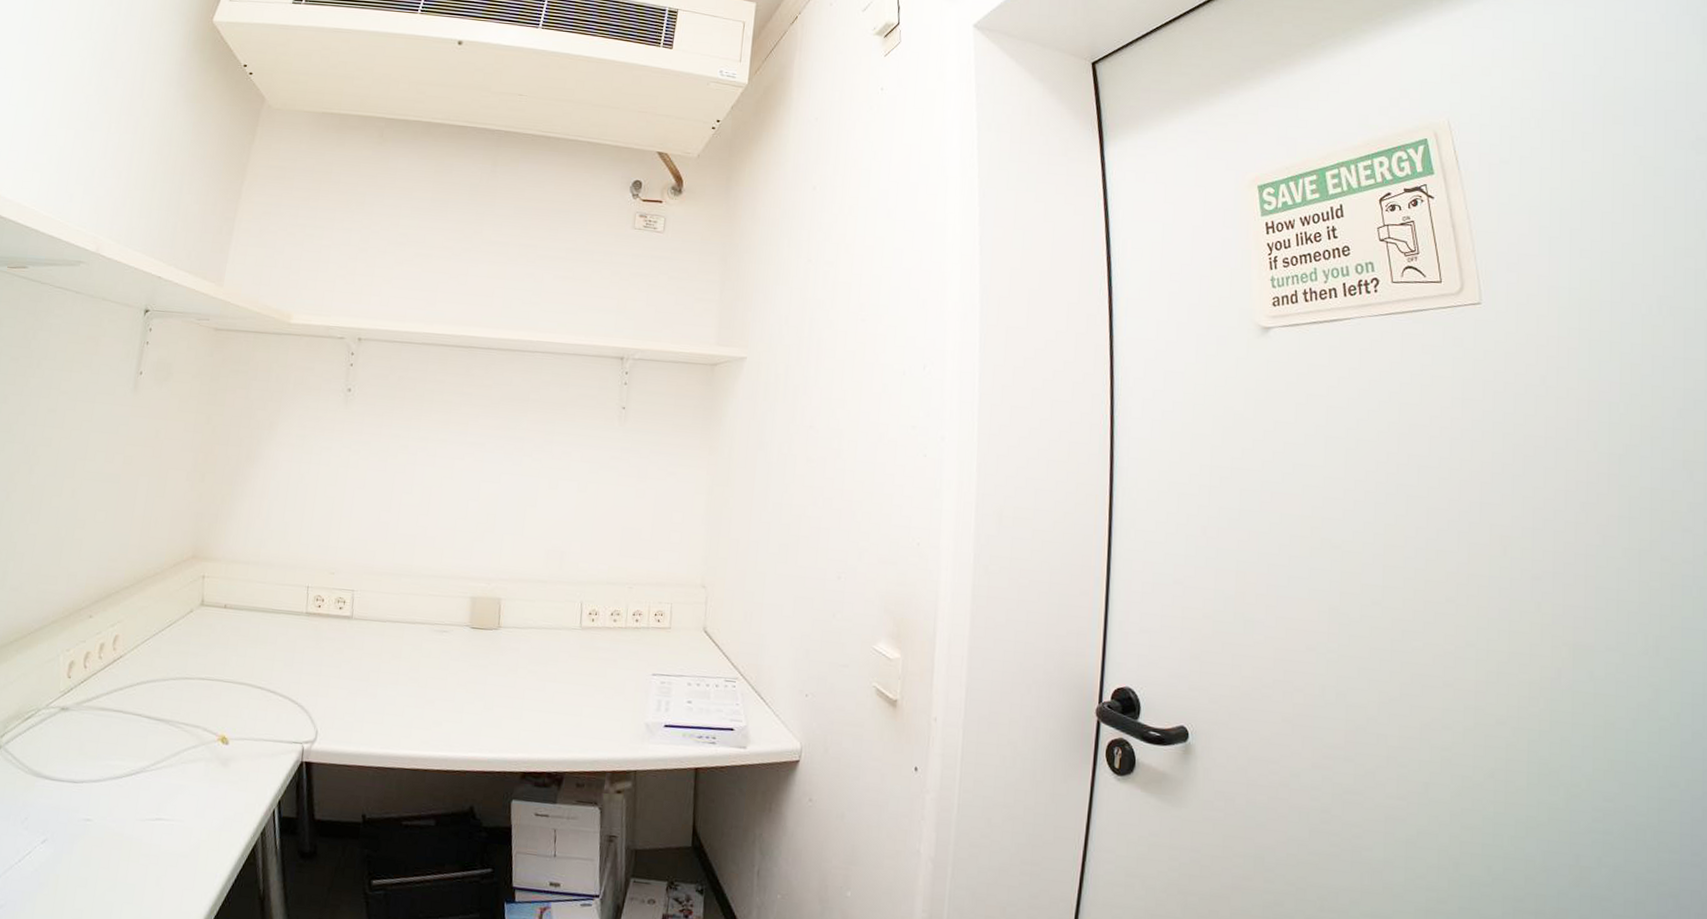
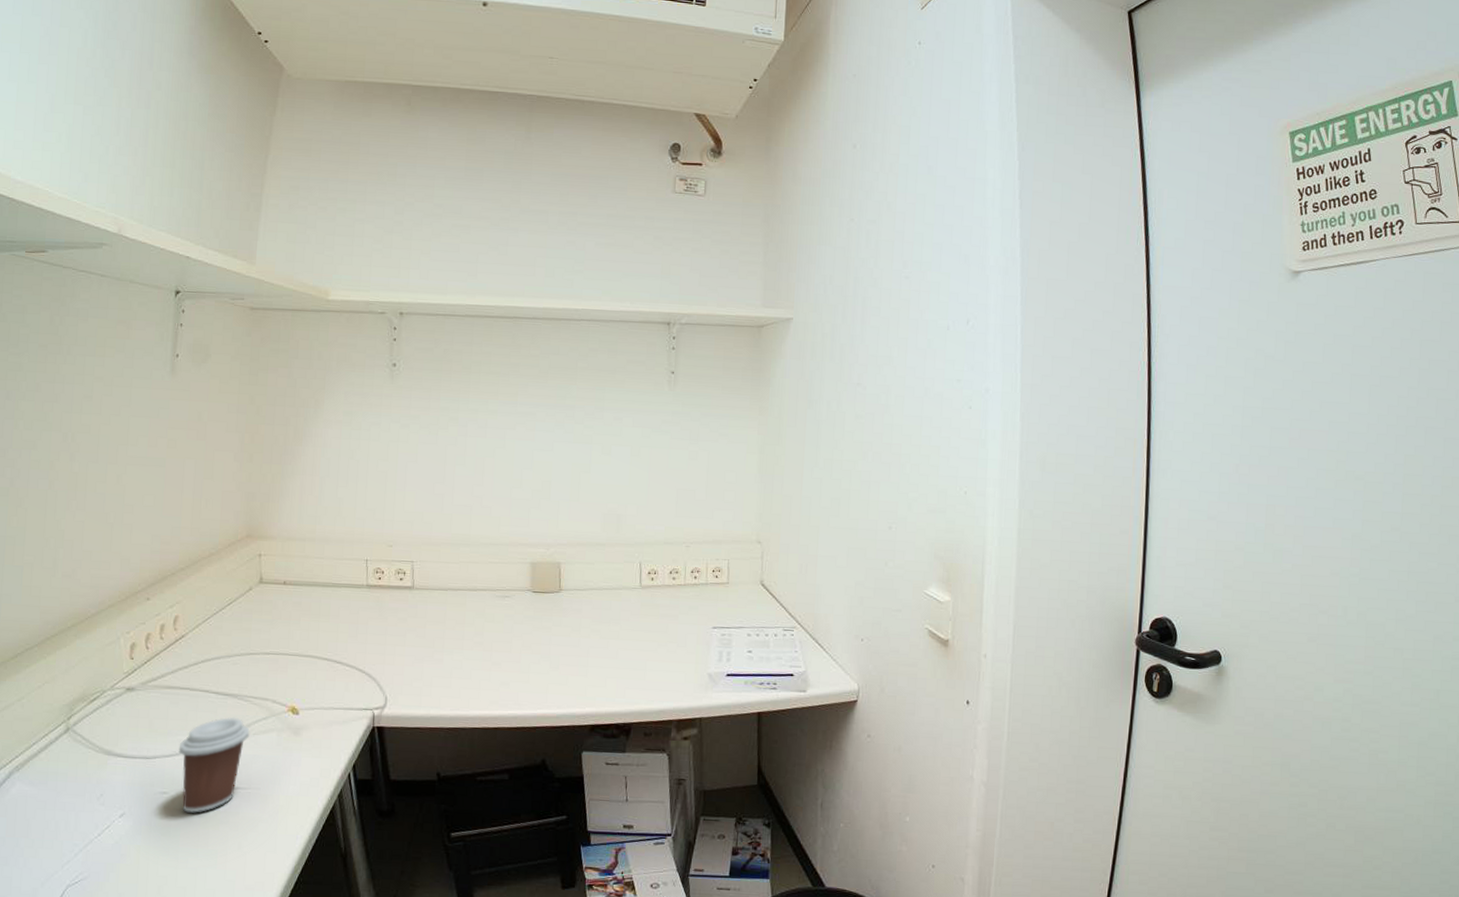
coffee cup: none [105,743,179,843] -> present [178,717,250,813]

